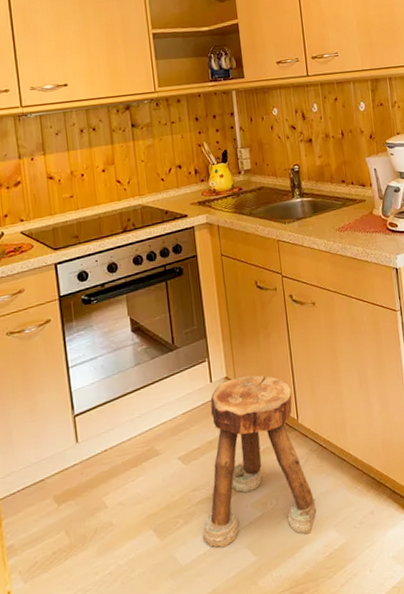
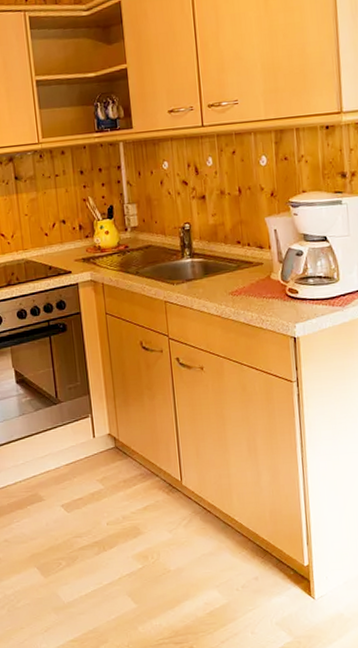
stool: present [202,375,317,548] -> none [84,434,199,591]

